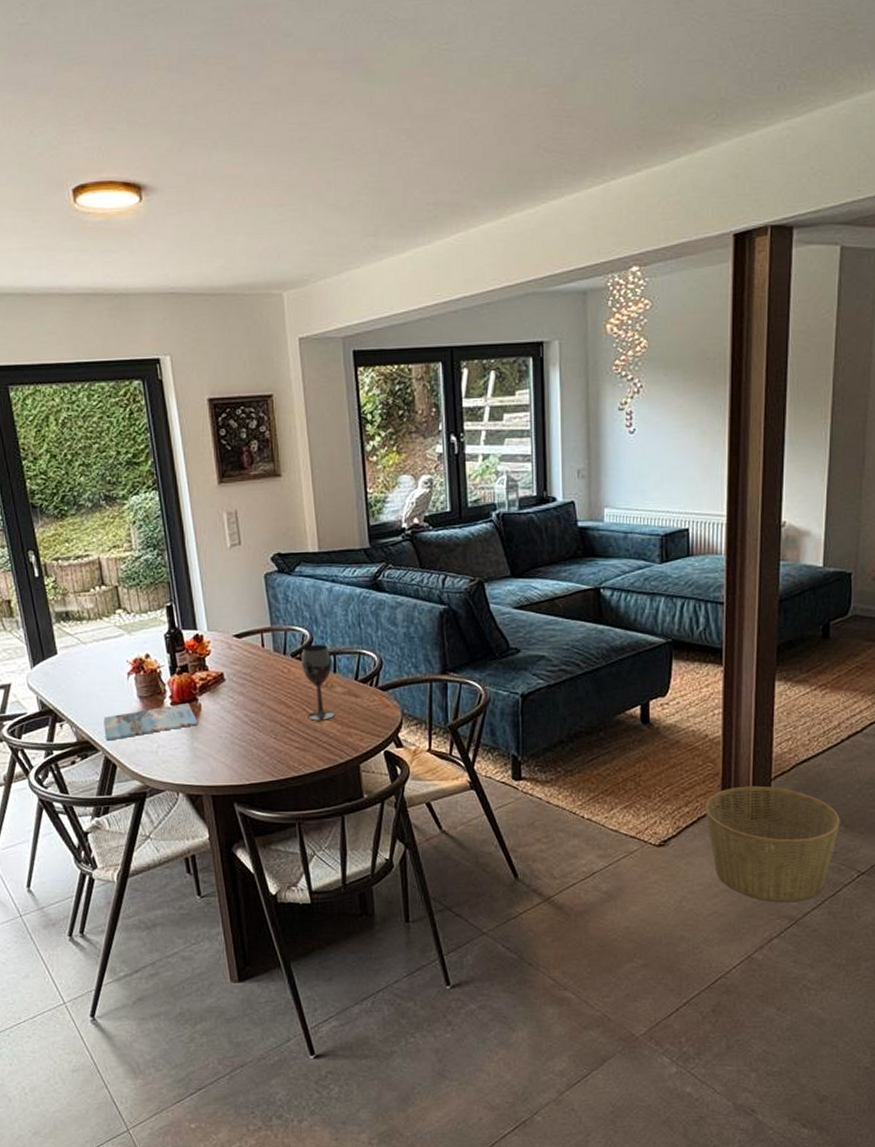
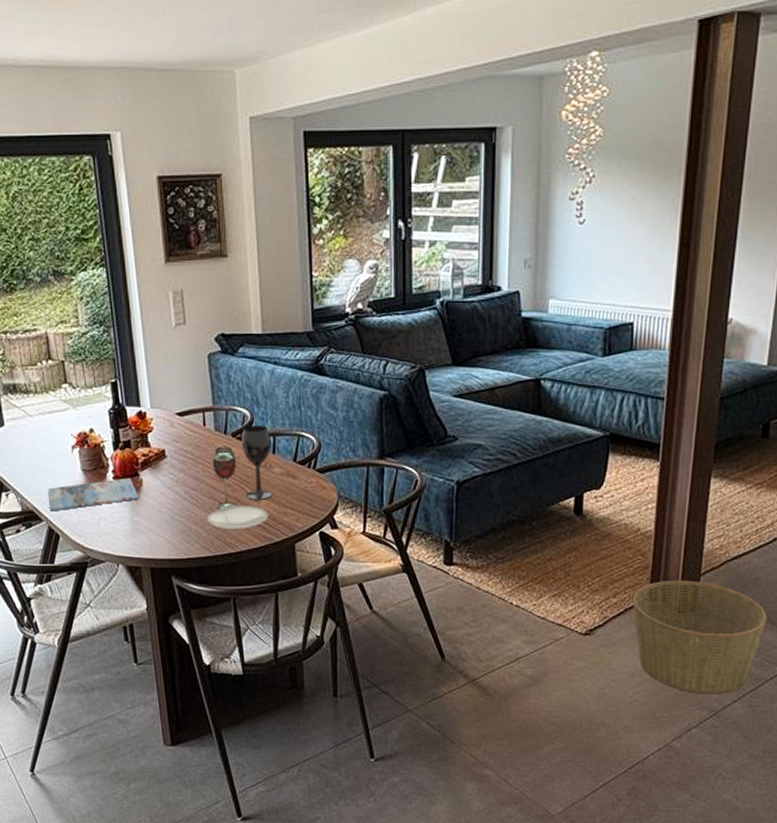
plate: none [268,726,331,752] -> present [206,505,268,529]
wineglass: none [272,666,300,732] -> present [212,446,238,510]

